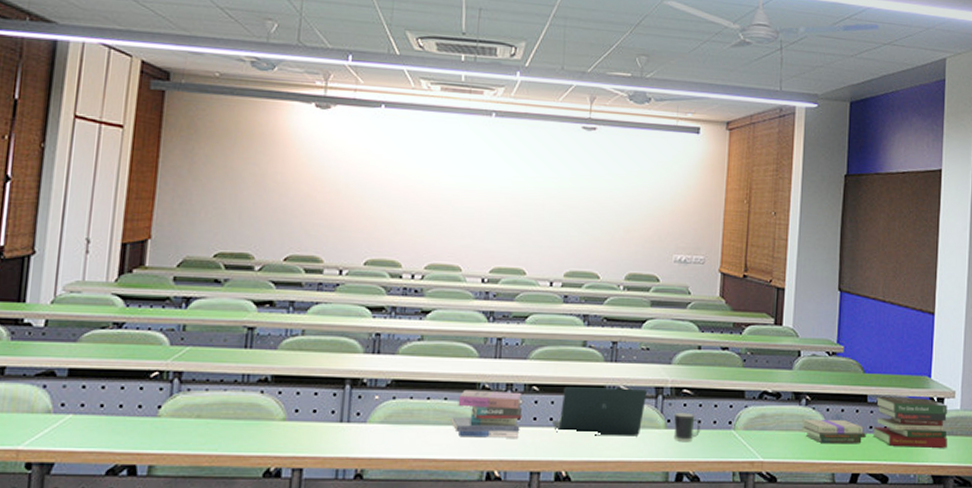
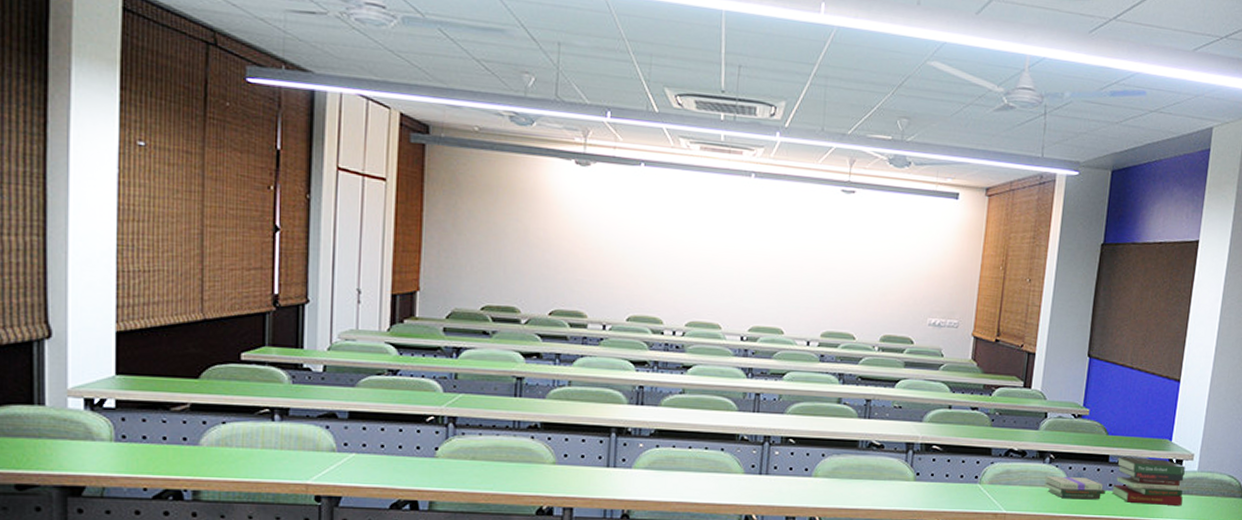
books: present [450,389,522,438] -> none [711,440,779,486]
laptop: present [552,387,647,436] -> none [807,440,898,487]
mug: present [674,412,700,441] -> none [922,466,948,493]

